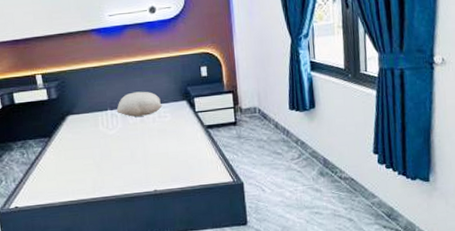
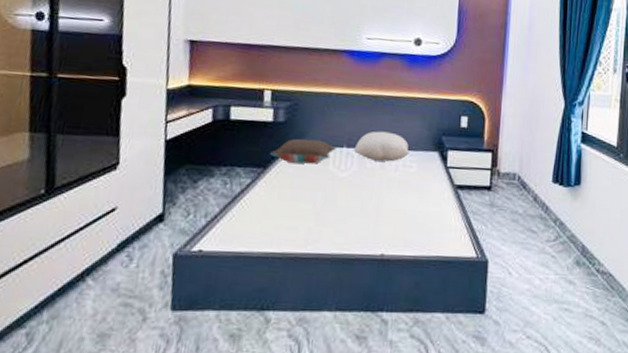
pillow: none [51,107,102,130] -> present [269,138,336,164]

